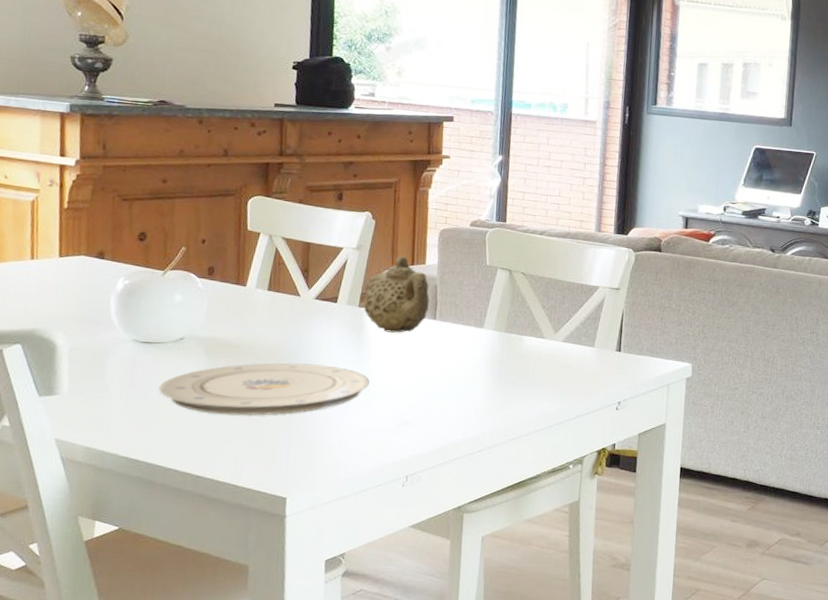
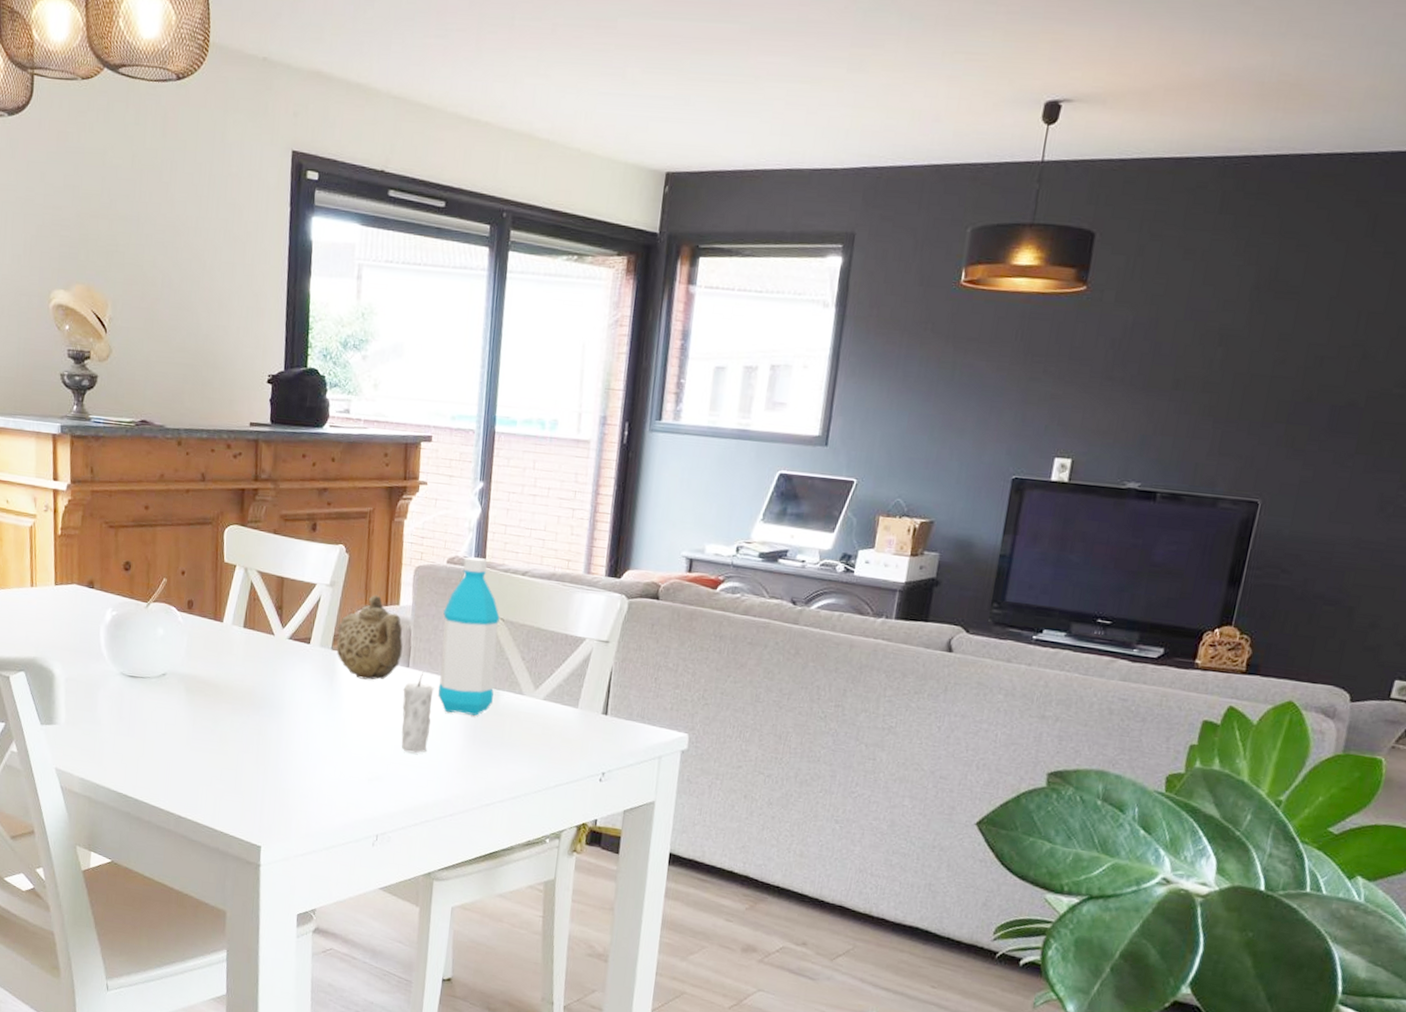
plate: present [157,363,370,416] -> none [143,704,342,760]
candle: none [429,322,460,398] -> present [401,671,434,754]
water bottle: none [464,220,521,359] -> present [437,556,500,716]

